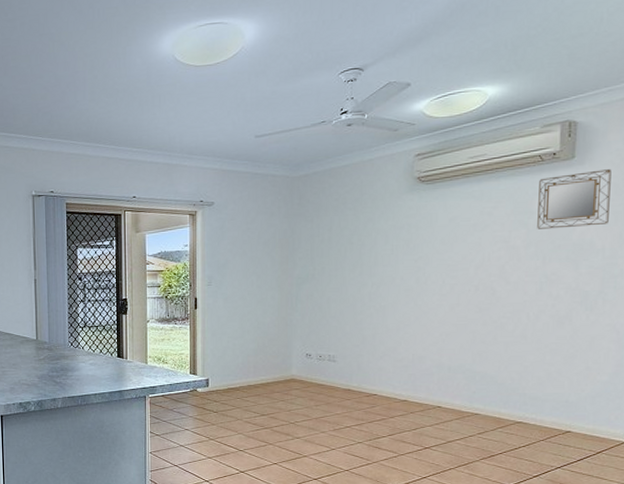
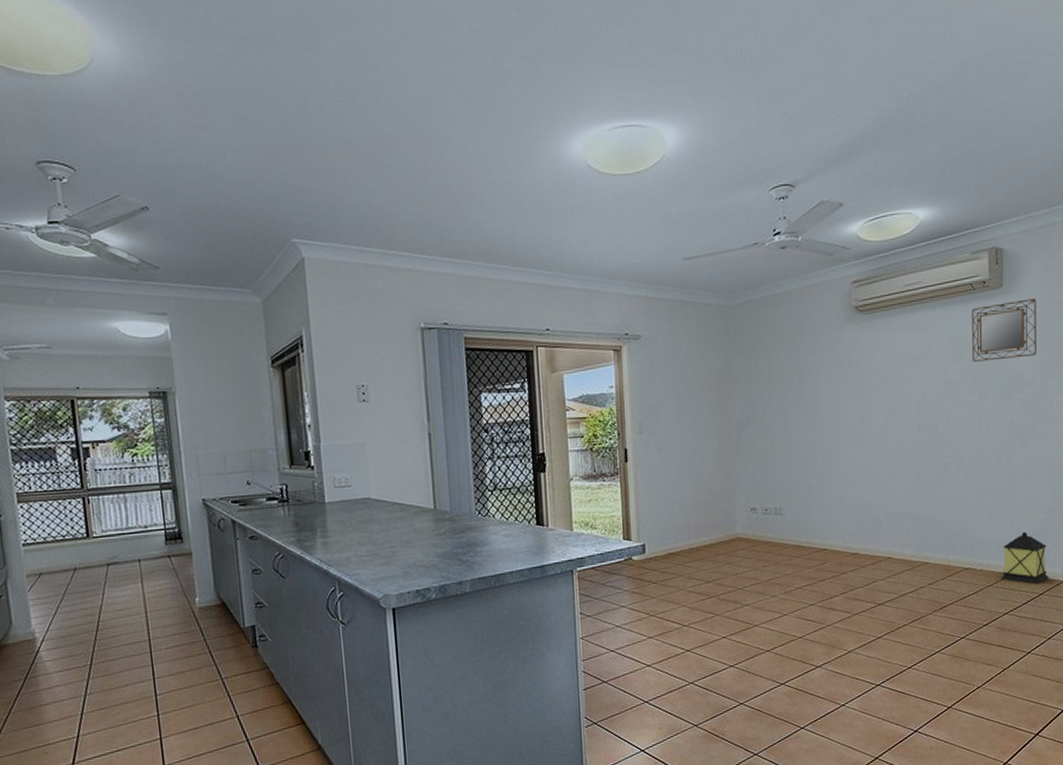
lamp: none [555,391,609,443] -> present [1001,531,1049,584]

